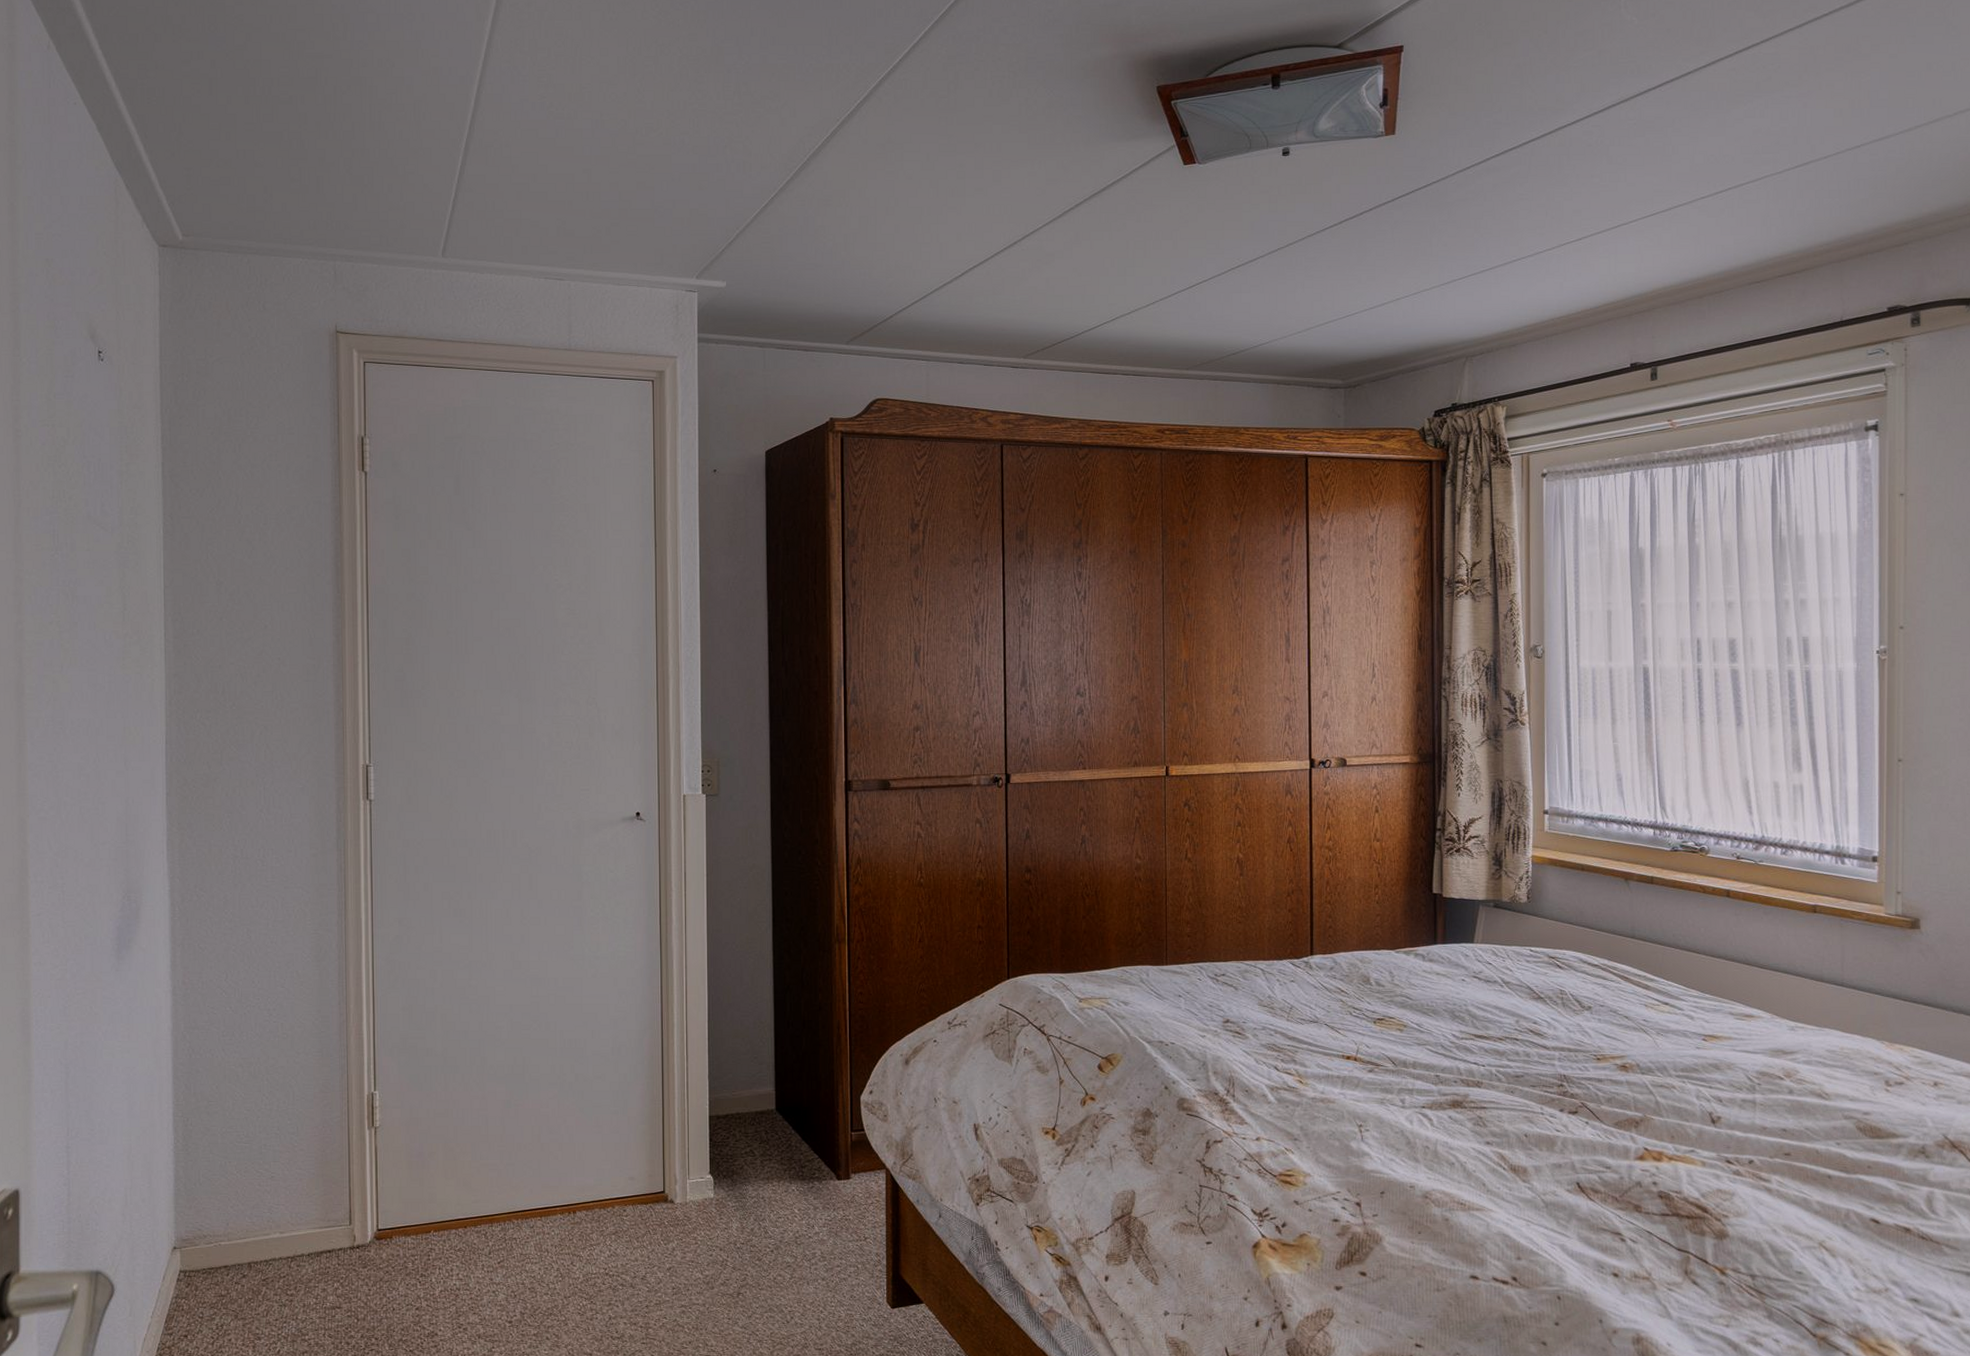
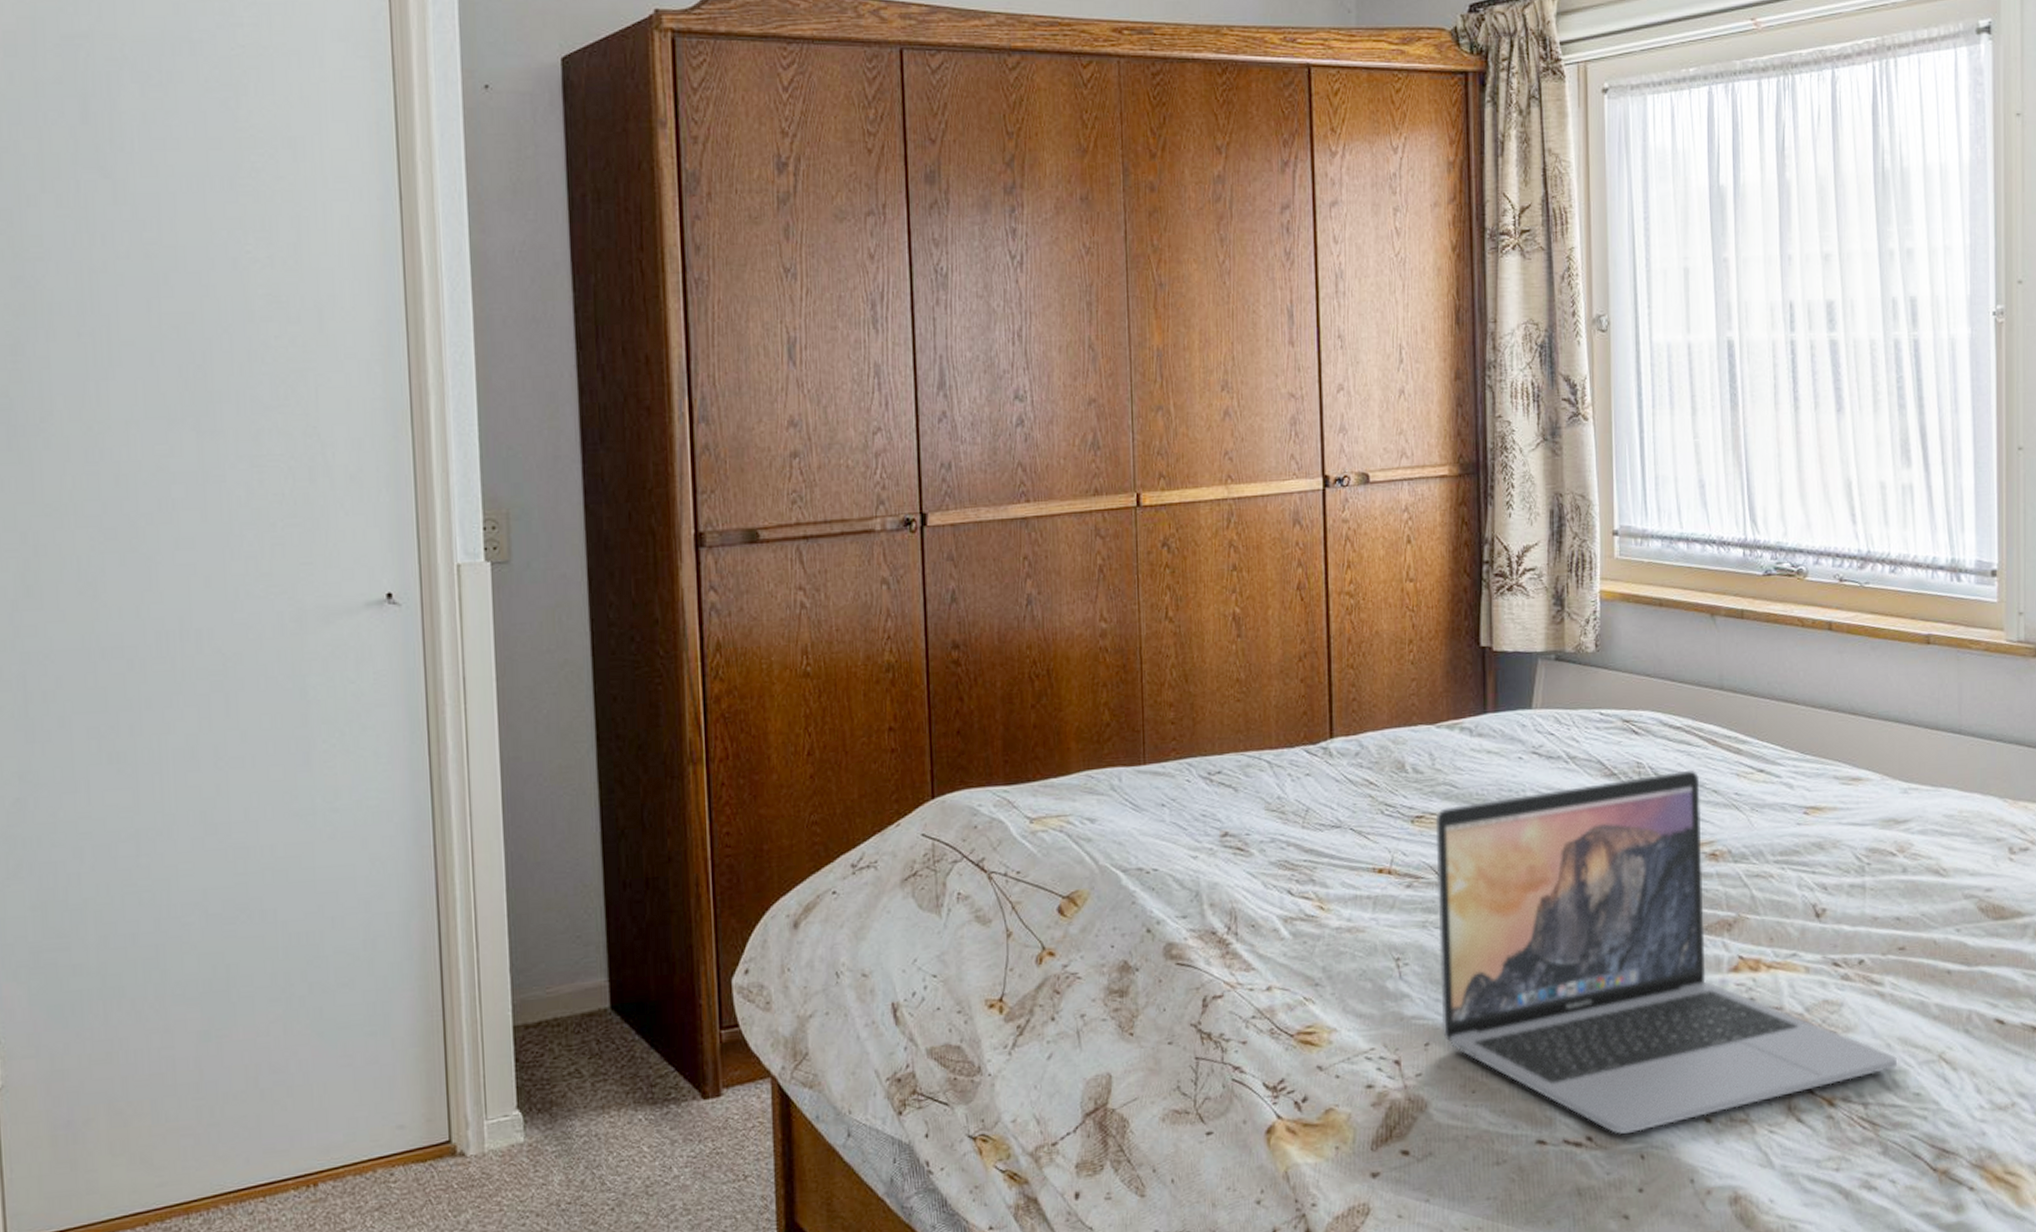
laptop: none [1393,999,1781,1278] -> present [1435,769,1897,1134]

